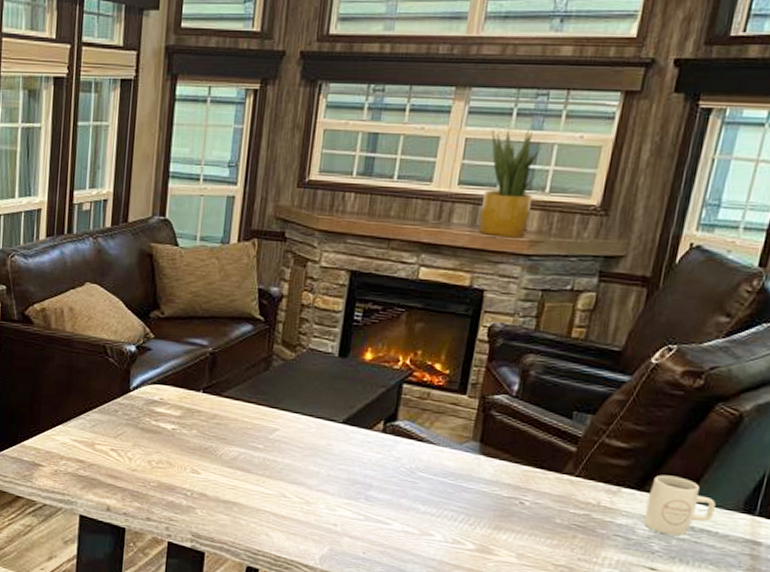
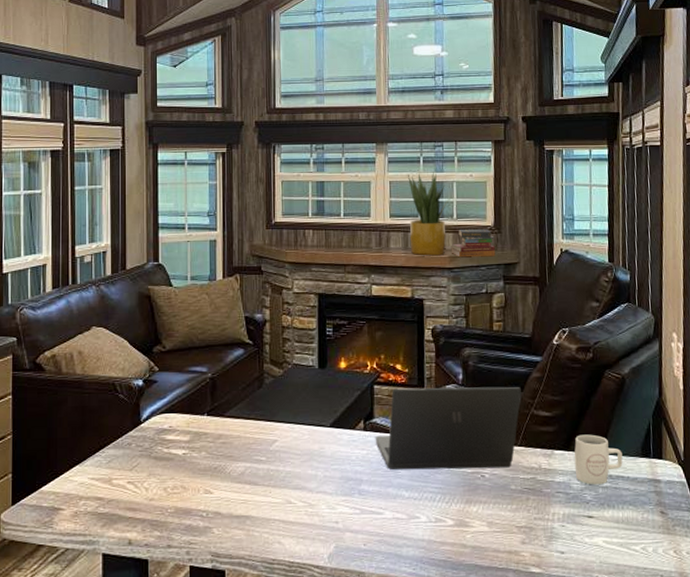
laptop: none [394,390,594,499] -> present [375,386,521,470]
books: none [532,206,598,246] -> present [451,229,495,258]

